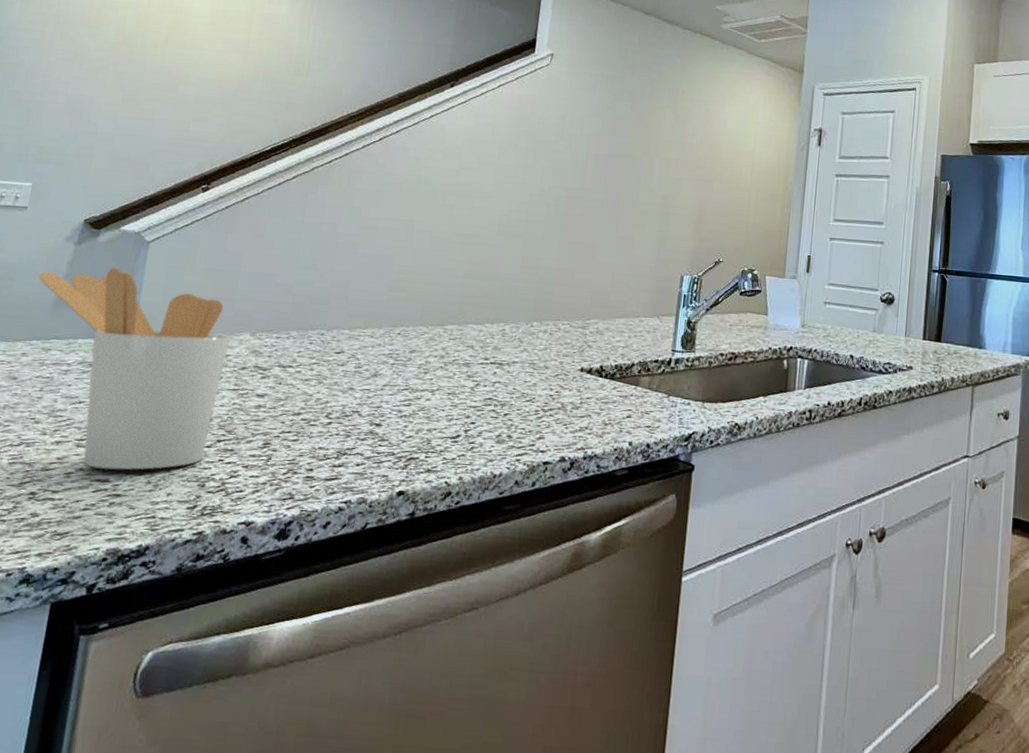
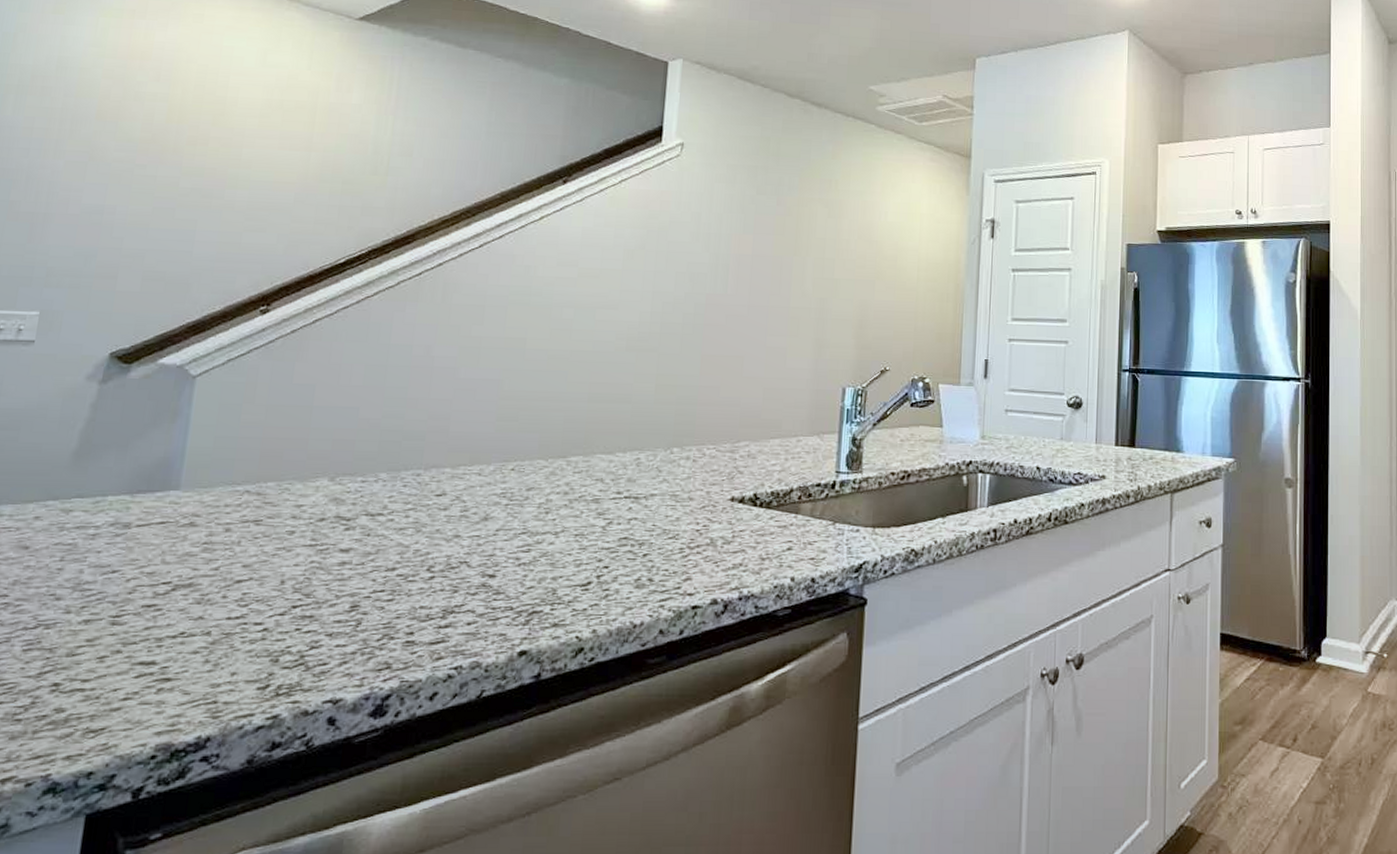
utensil holder: present [38,267,230,470] -> none [52,408,303,651]

